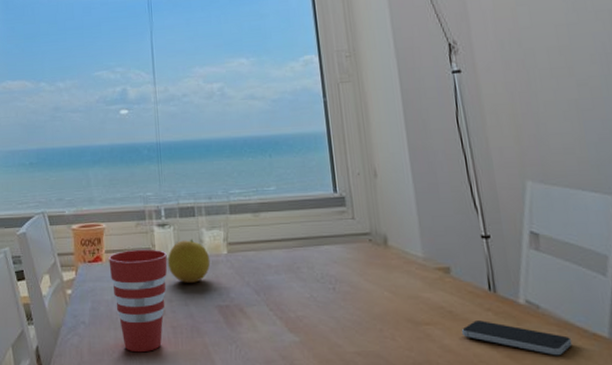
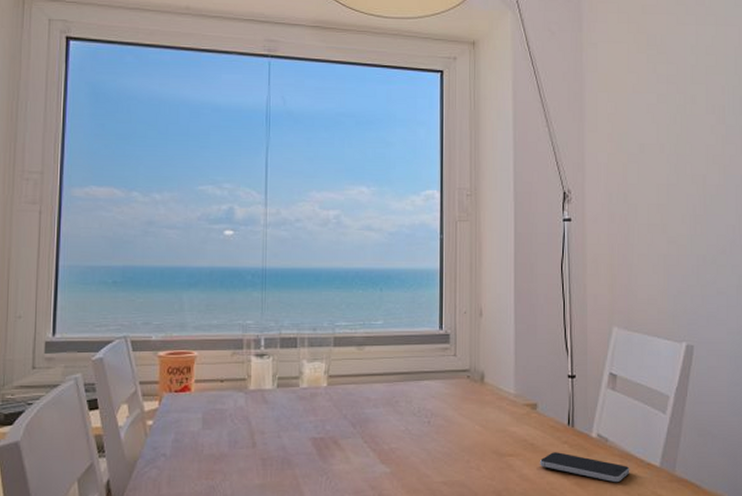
cup: present [108,249,168,353] -> none [198,379,263,485]
fruit: present [167,239,211,283] -> none [263,370,309,415]

